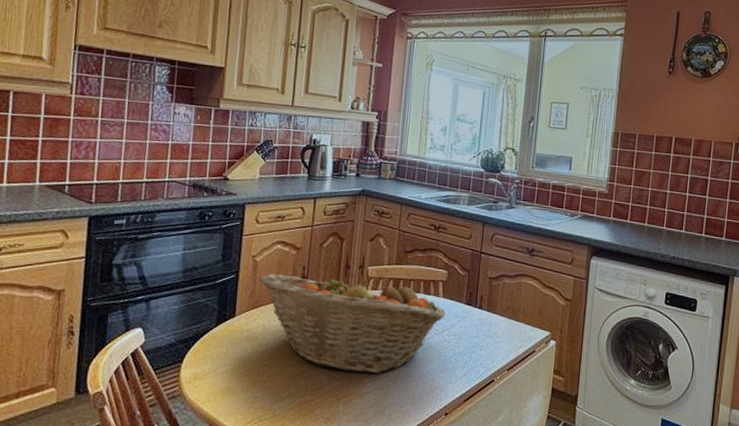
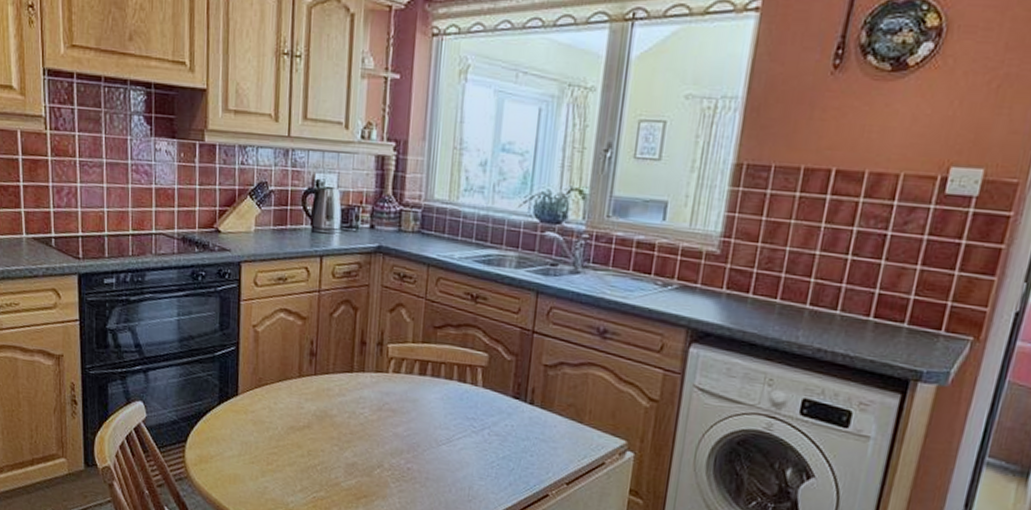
fruit basket: present [259,274,446,374] -> none [262,347,486,474]

